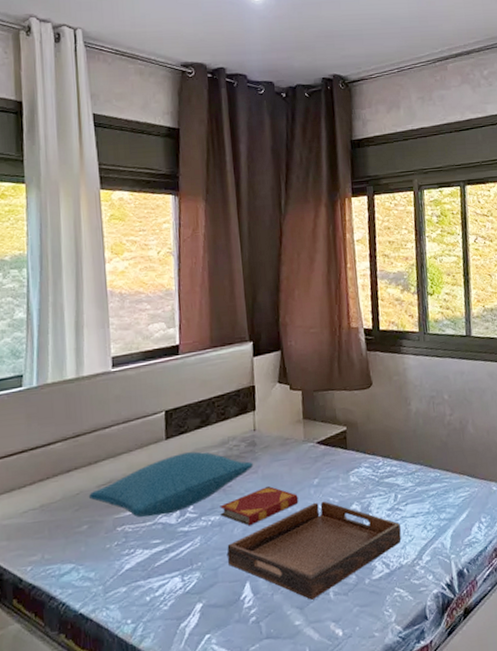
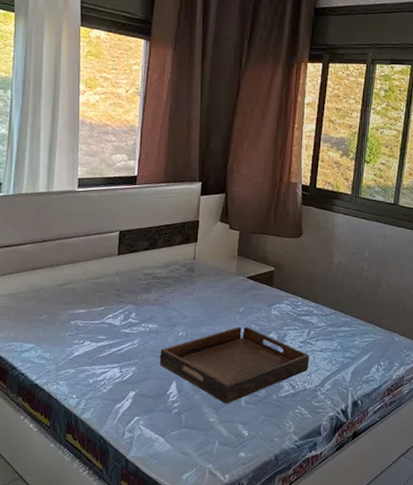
pillow: present [88,451,254,518] -> none [49,269,191,317]
hardback book: present [220,486,299,526] -> none [158,307,225,337]

